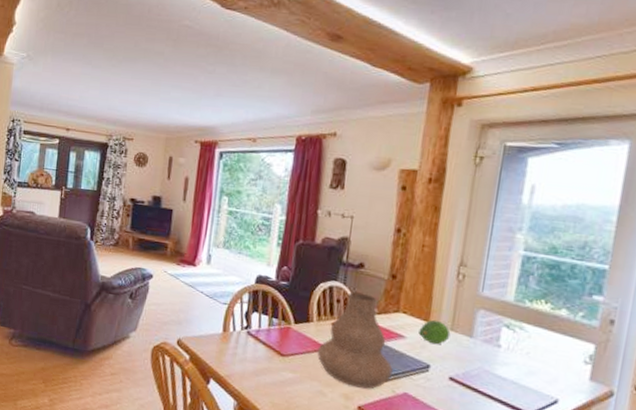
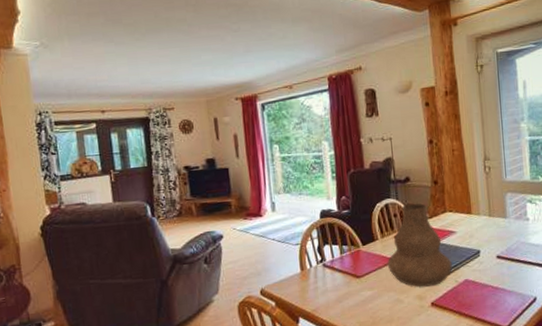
fruit: present [418,319,451,345] -> none [465,210,490,232]

